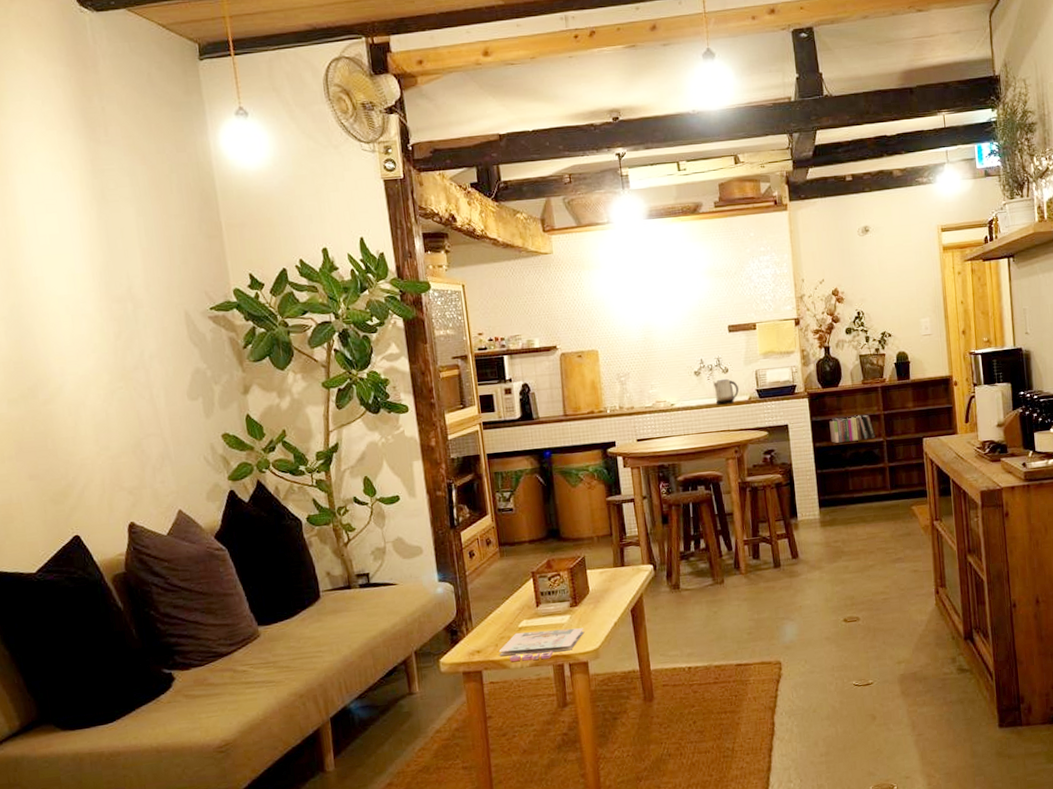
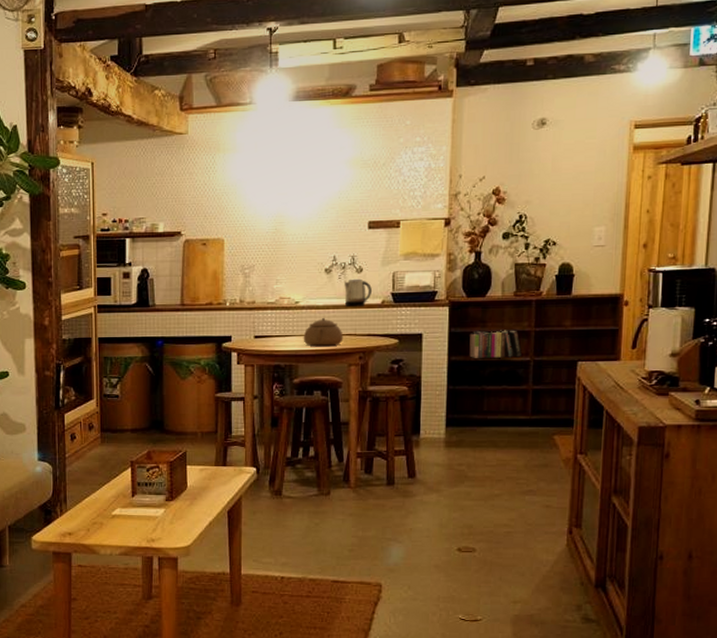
magazine: present [498,628,585,662] -> none [90,520,178,550]
teapot: none [681,416,719,445] -> present [303,317,344,346]

